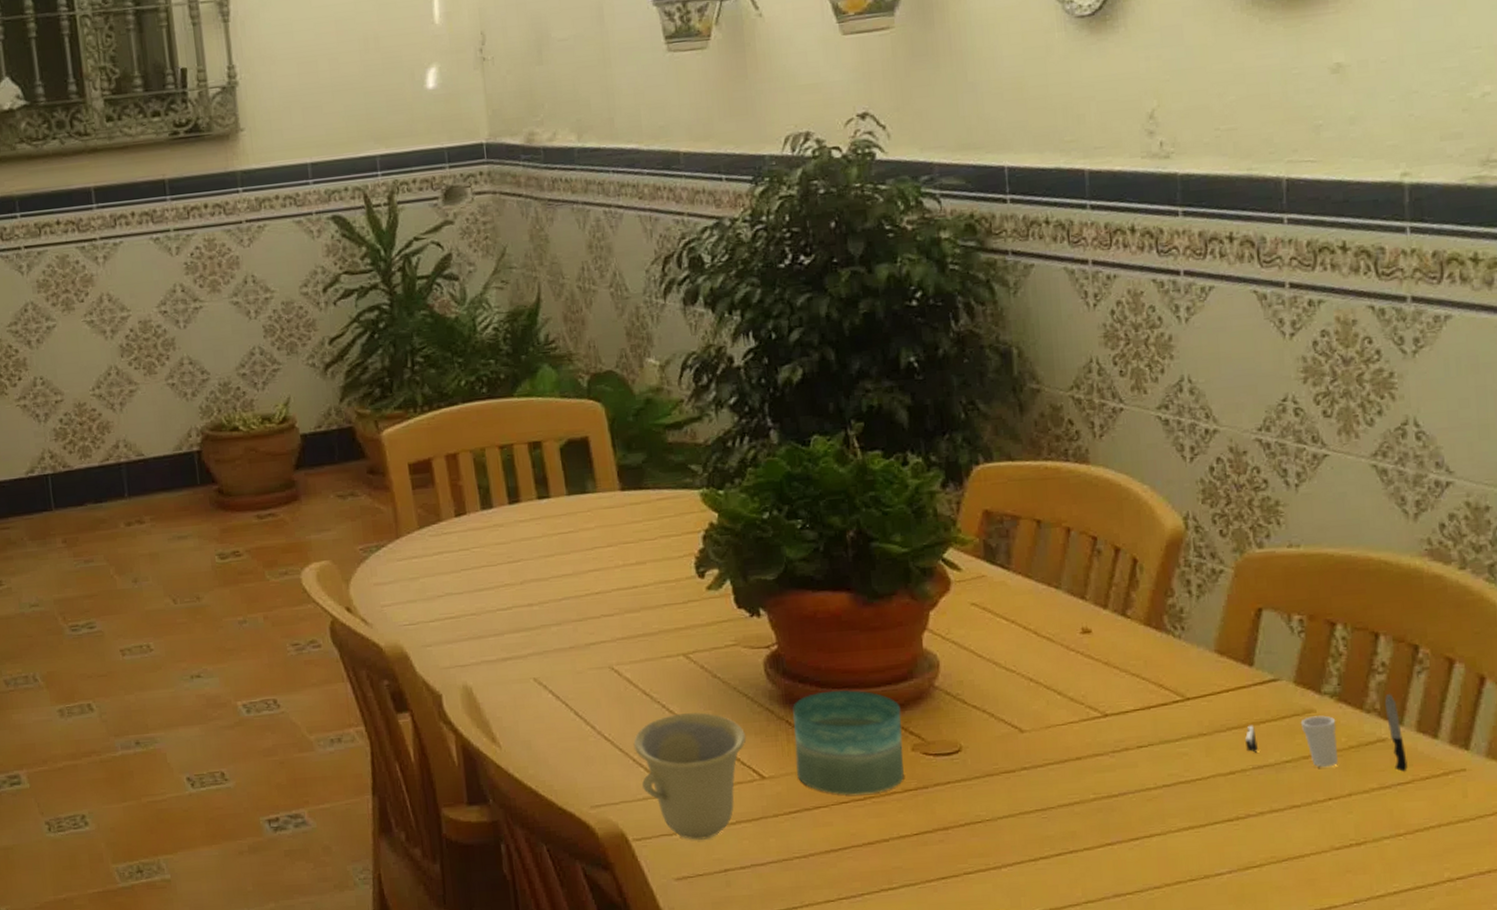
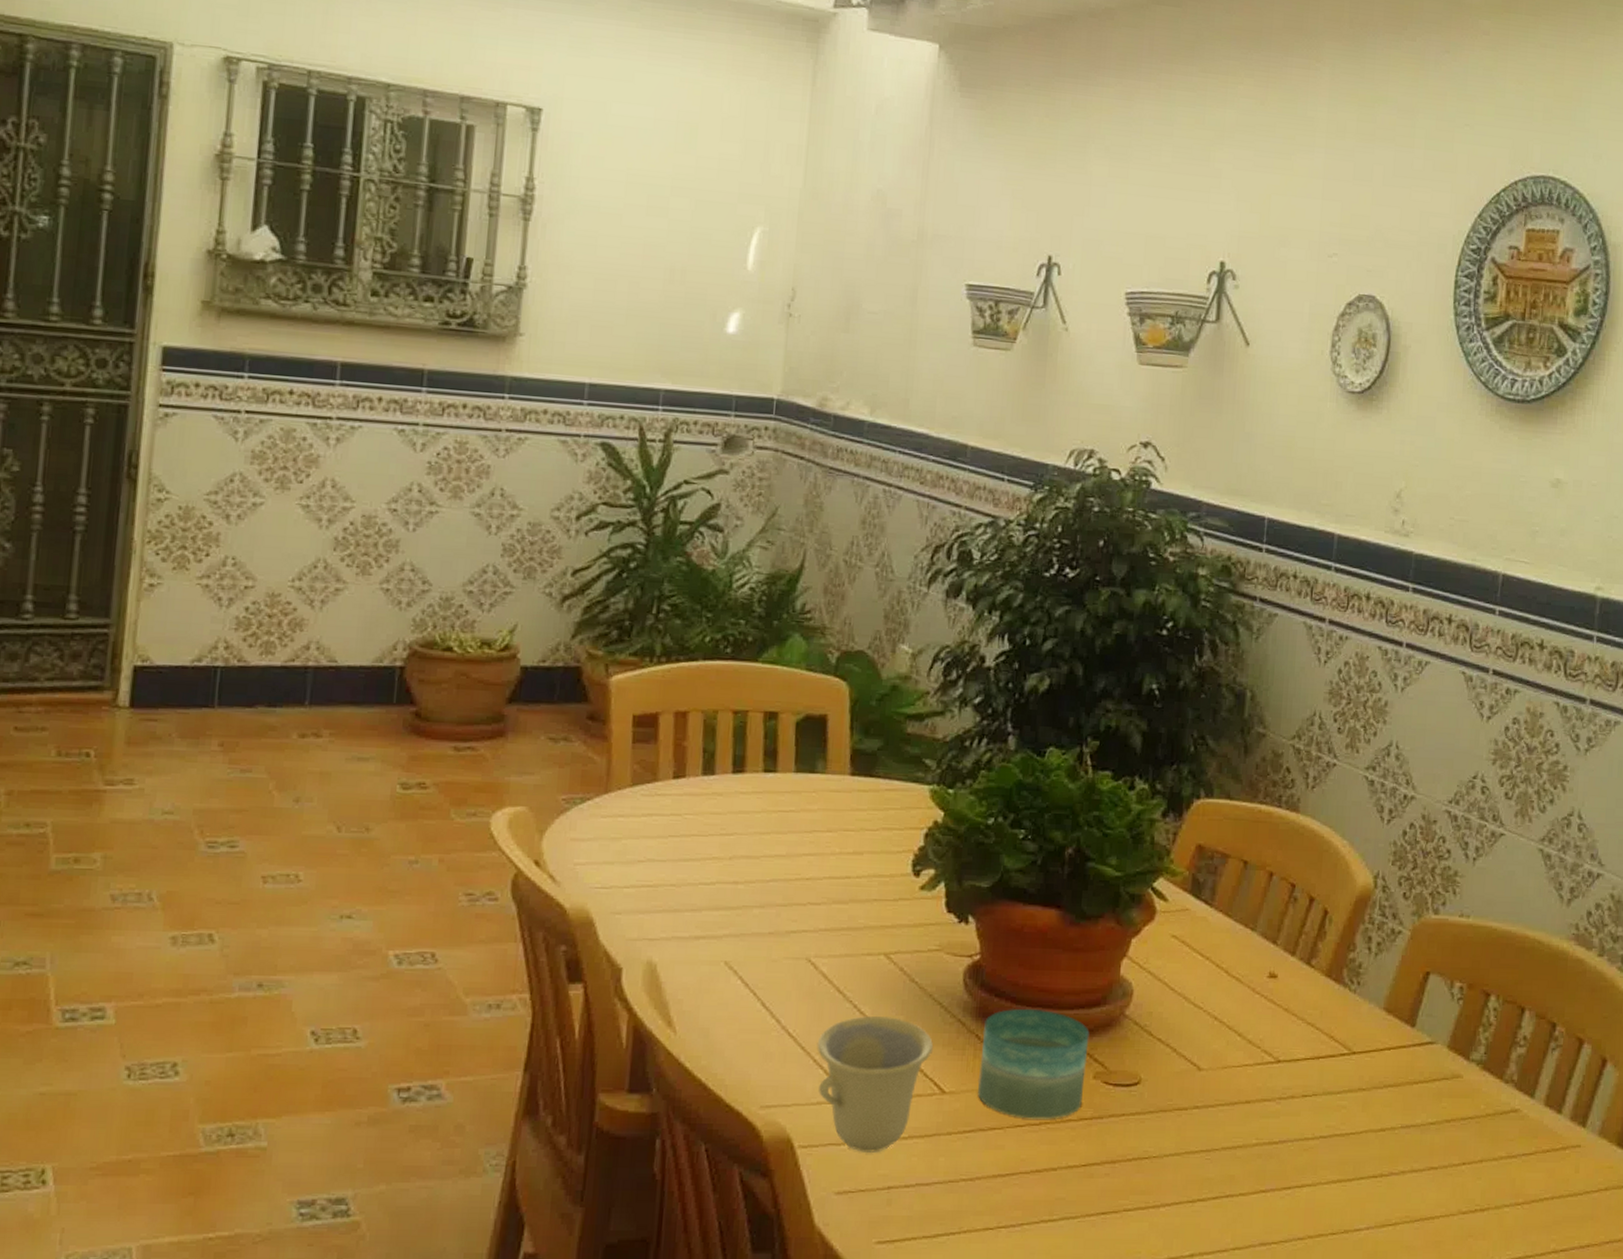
cup: present [1245,694,1408,773] -> none [1398,1067,1534,1144]

